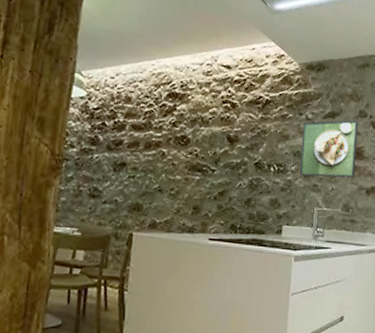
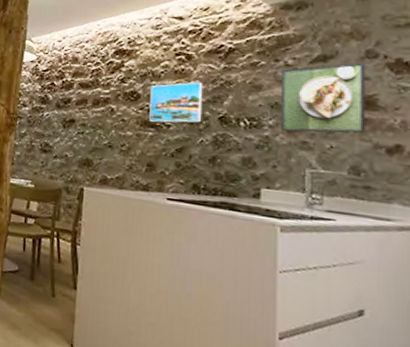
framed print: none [197,129,244,168] -> present [149,82,203,123]

